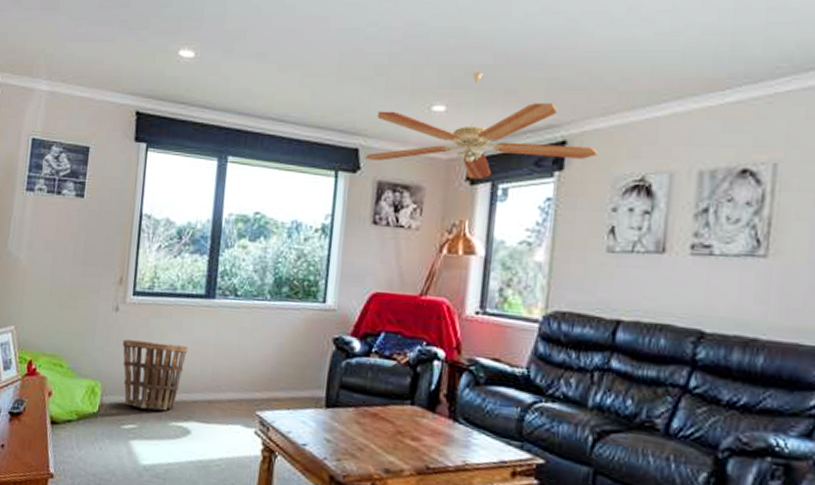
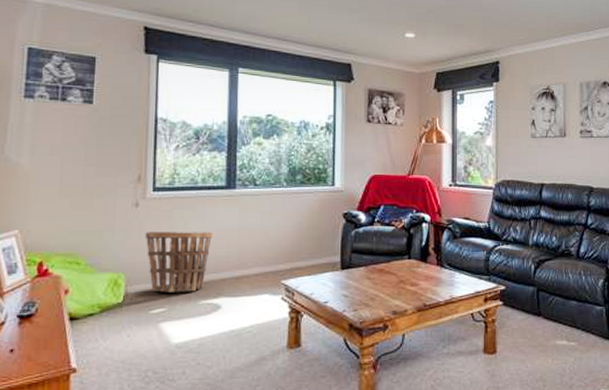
ceiling fan: present [365,72,599,180] -> none [357,10,520,88]

